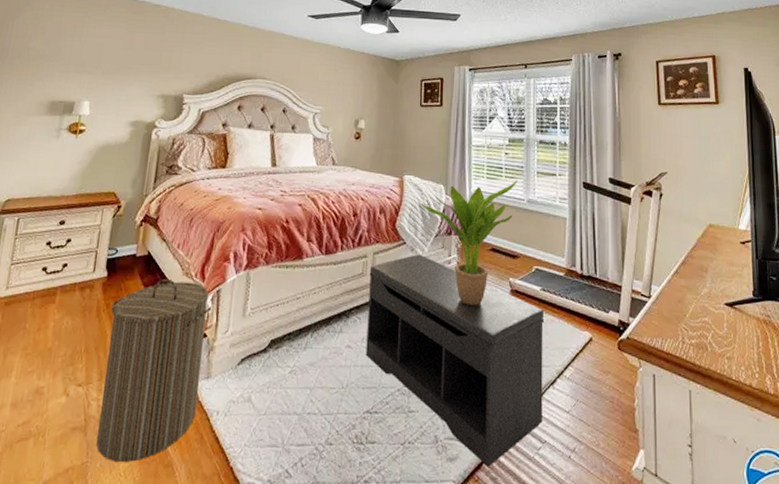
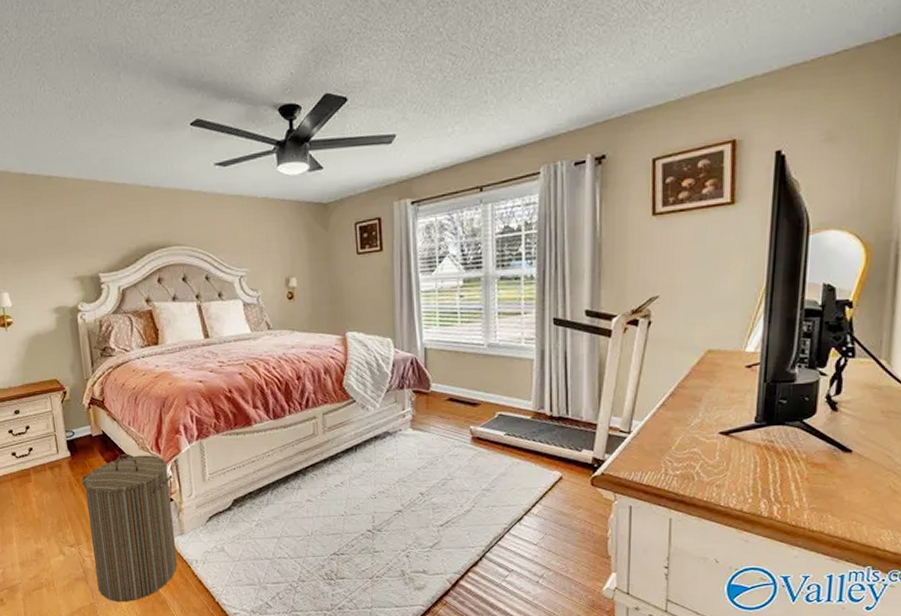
bench: present [365,254,545,467] -> none [320,410,510,593]
potted plant: present [420,180,518,306] -> none [367,324,475,455]

